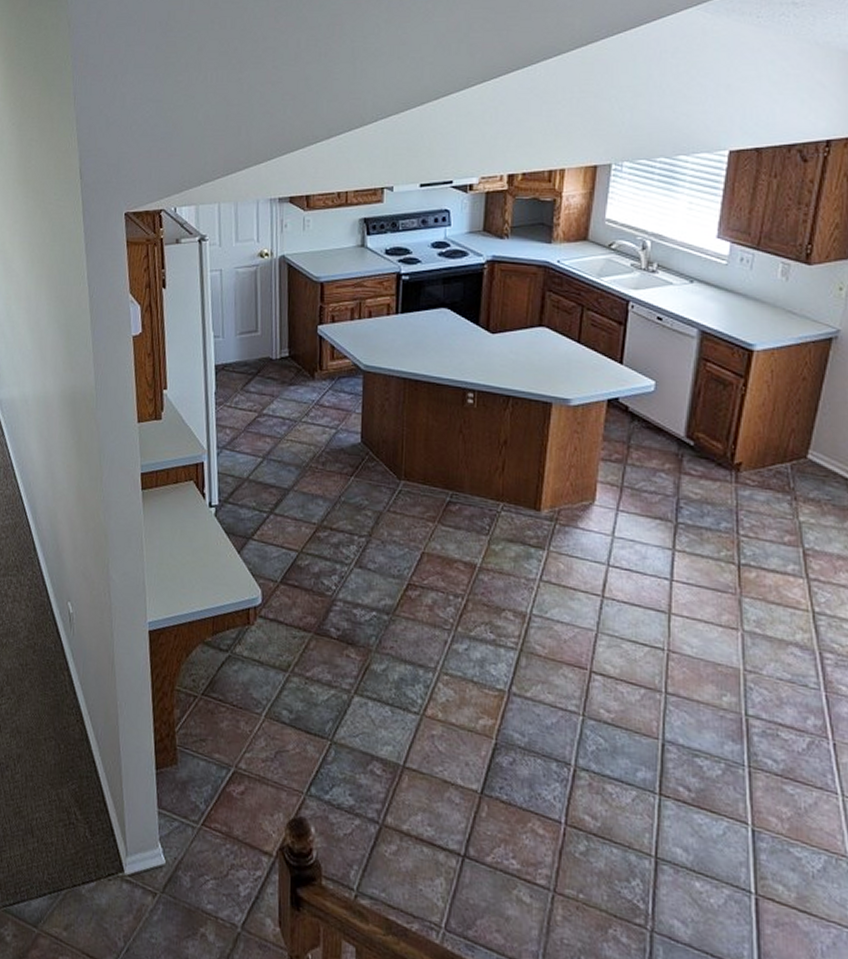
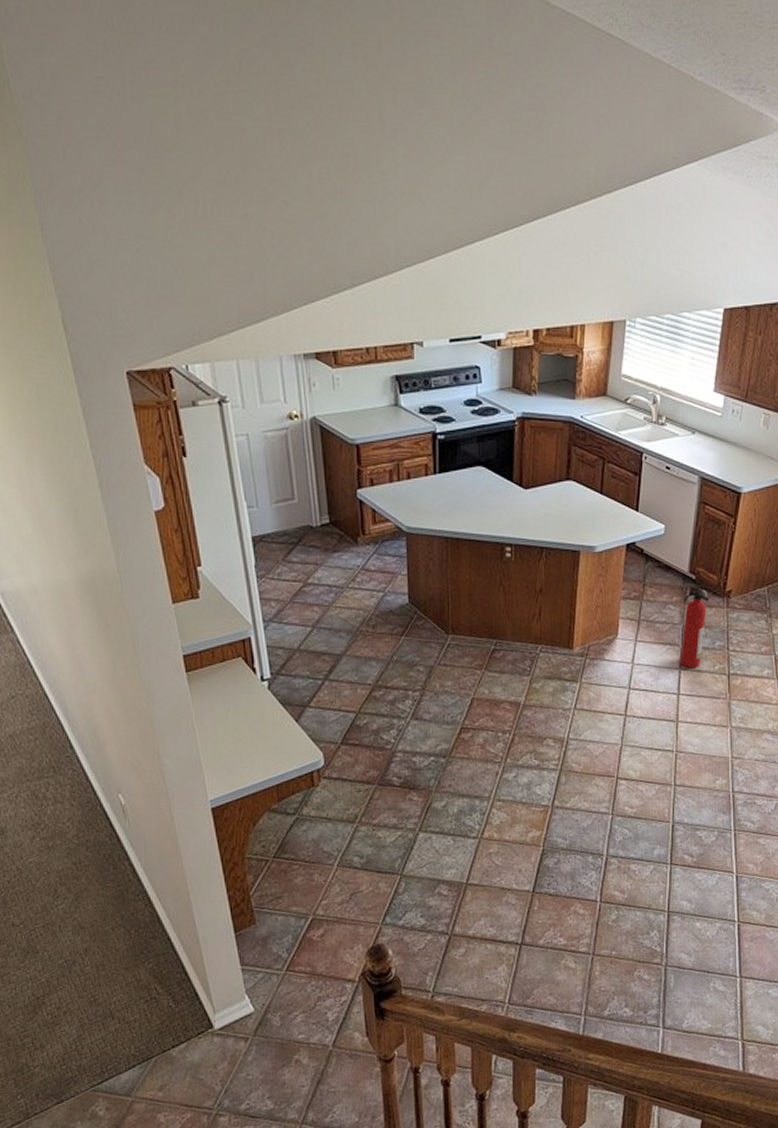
fire extinguisher: none [674,451,713,552] -> present [680,585,710,669]

